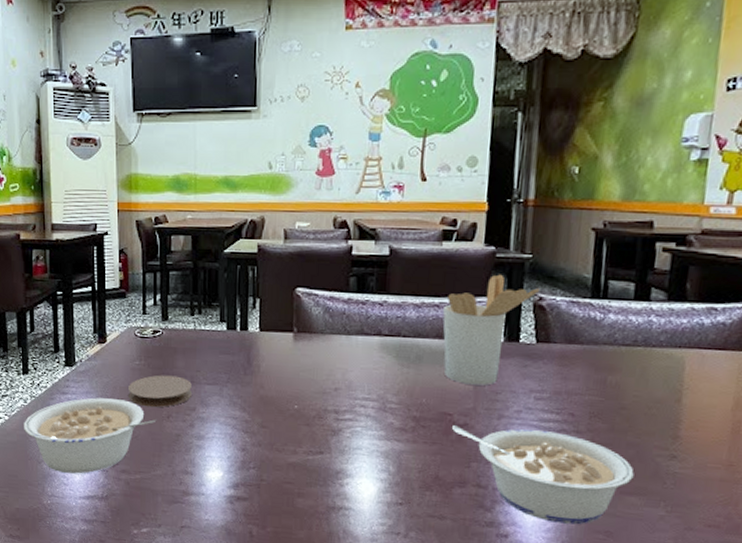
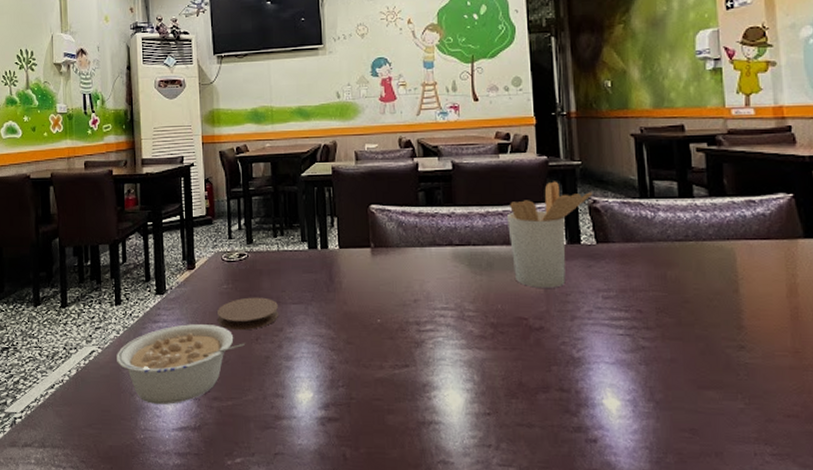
legume: present [452,425,634,525] -> none [529,329,708,424]

